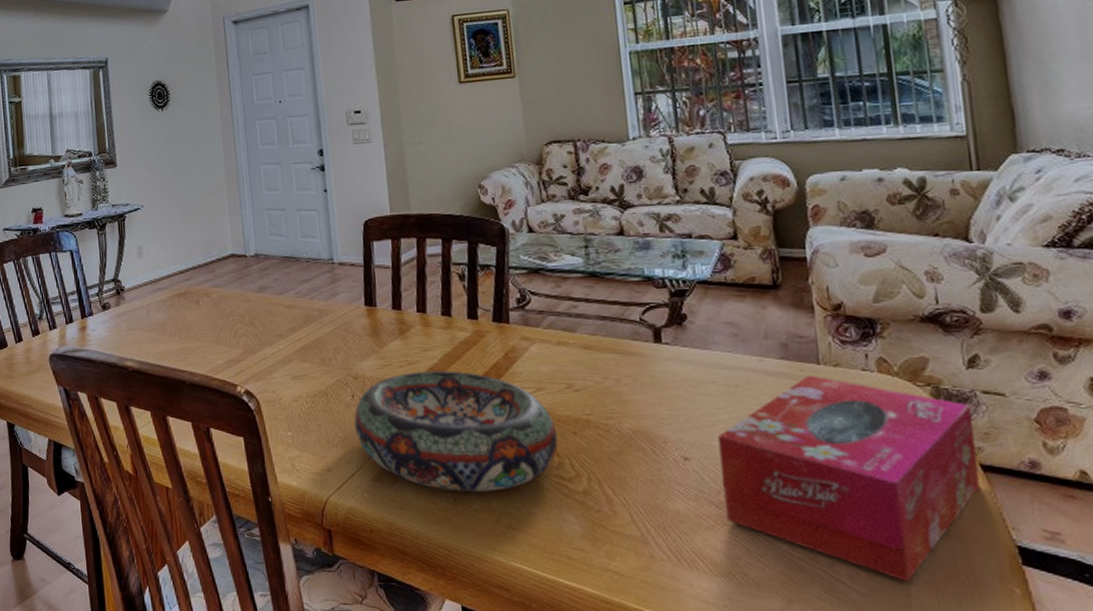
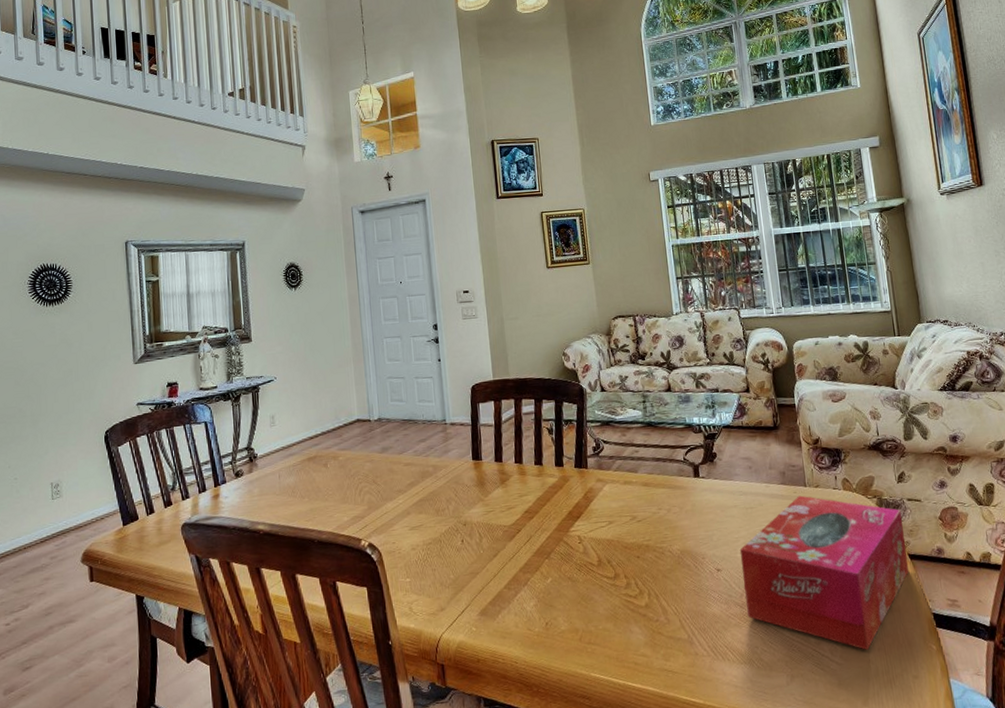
decorative bowl: present [354,371,558,492] -> none [463,512,626,617]

